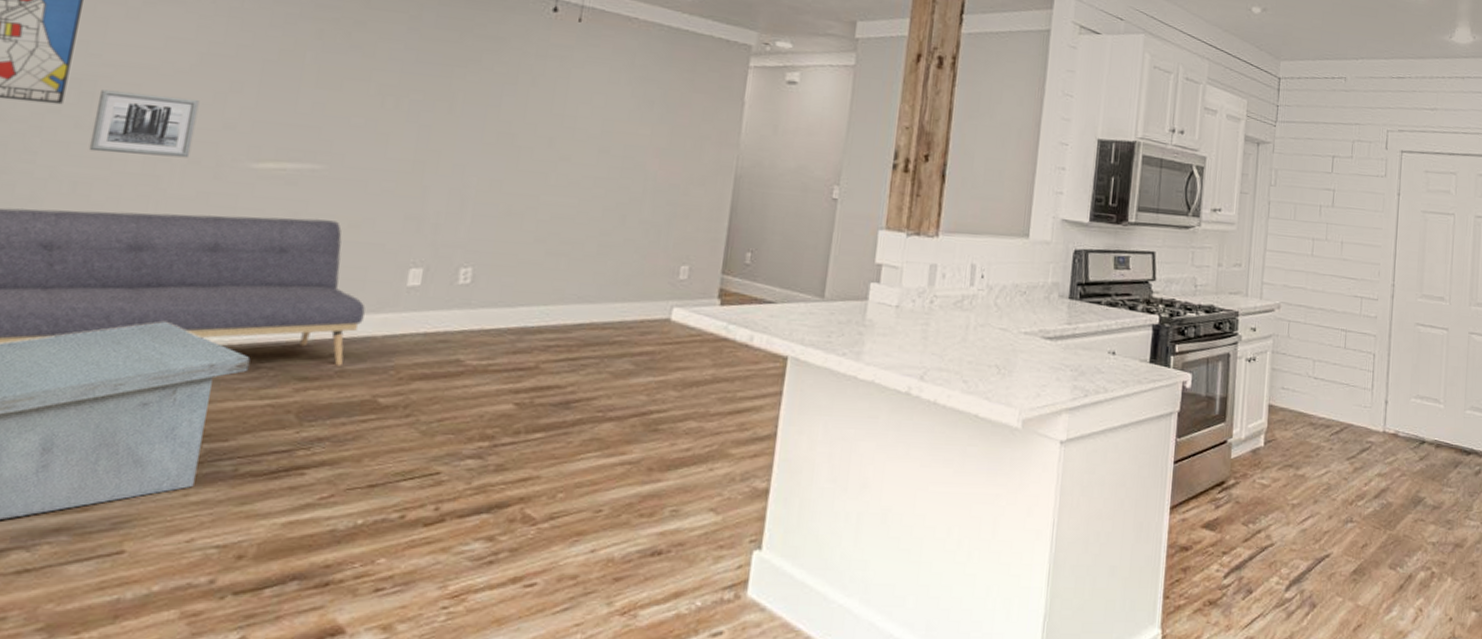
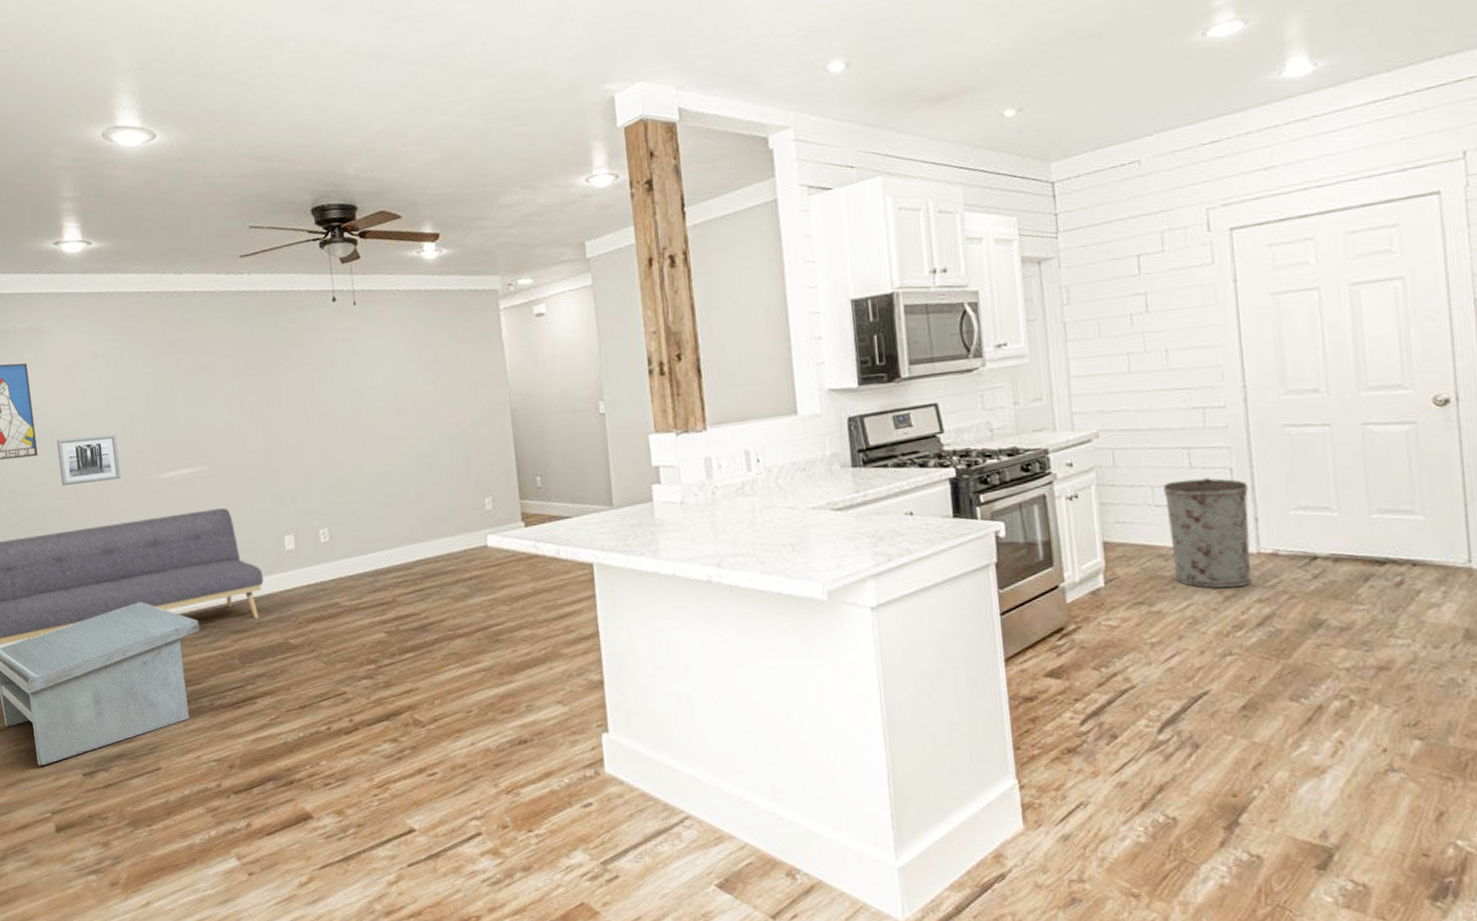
trash can: none [1320,358,1384,461] -> present [1162,478,1251,589]

